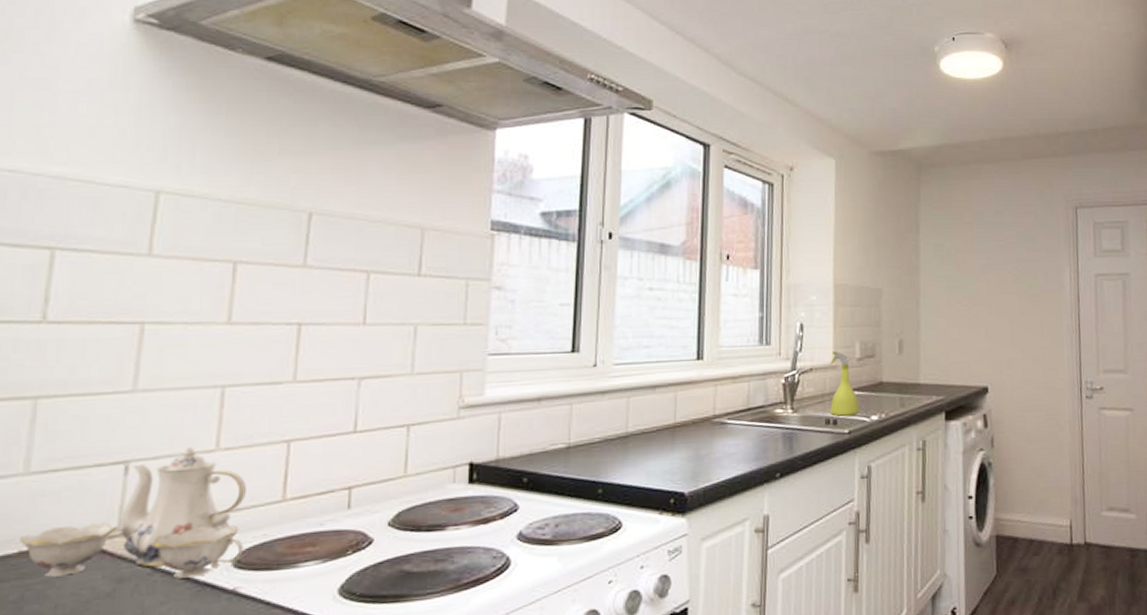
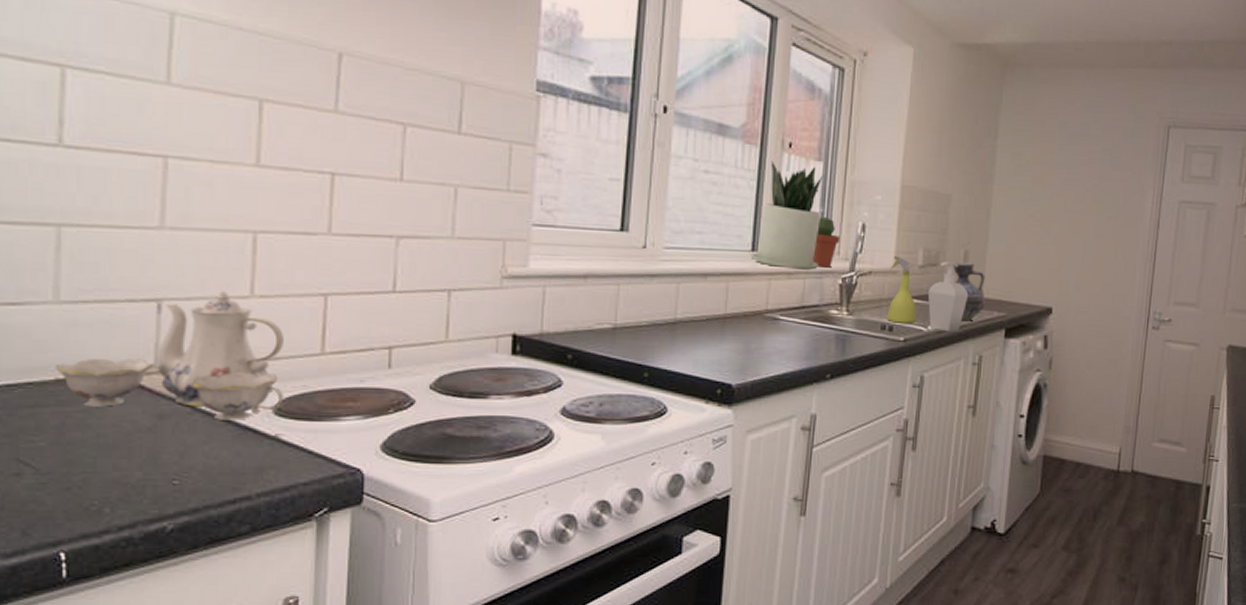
planter: none [696,272,763,374] -> present [750,160,824,271]
succulent plant: none [755,321,781,369] -> present [812,217,841,268]
soap bottle: none [867,352,907,422] -> present [927,262,969,334]
ceramic jug: none [889,351,923,408] -> present [953,262,985,321]

